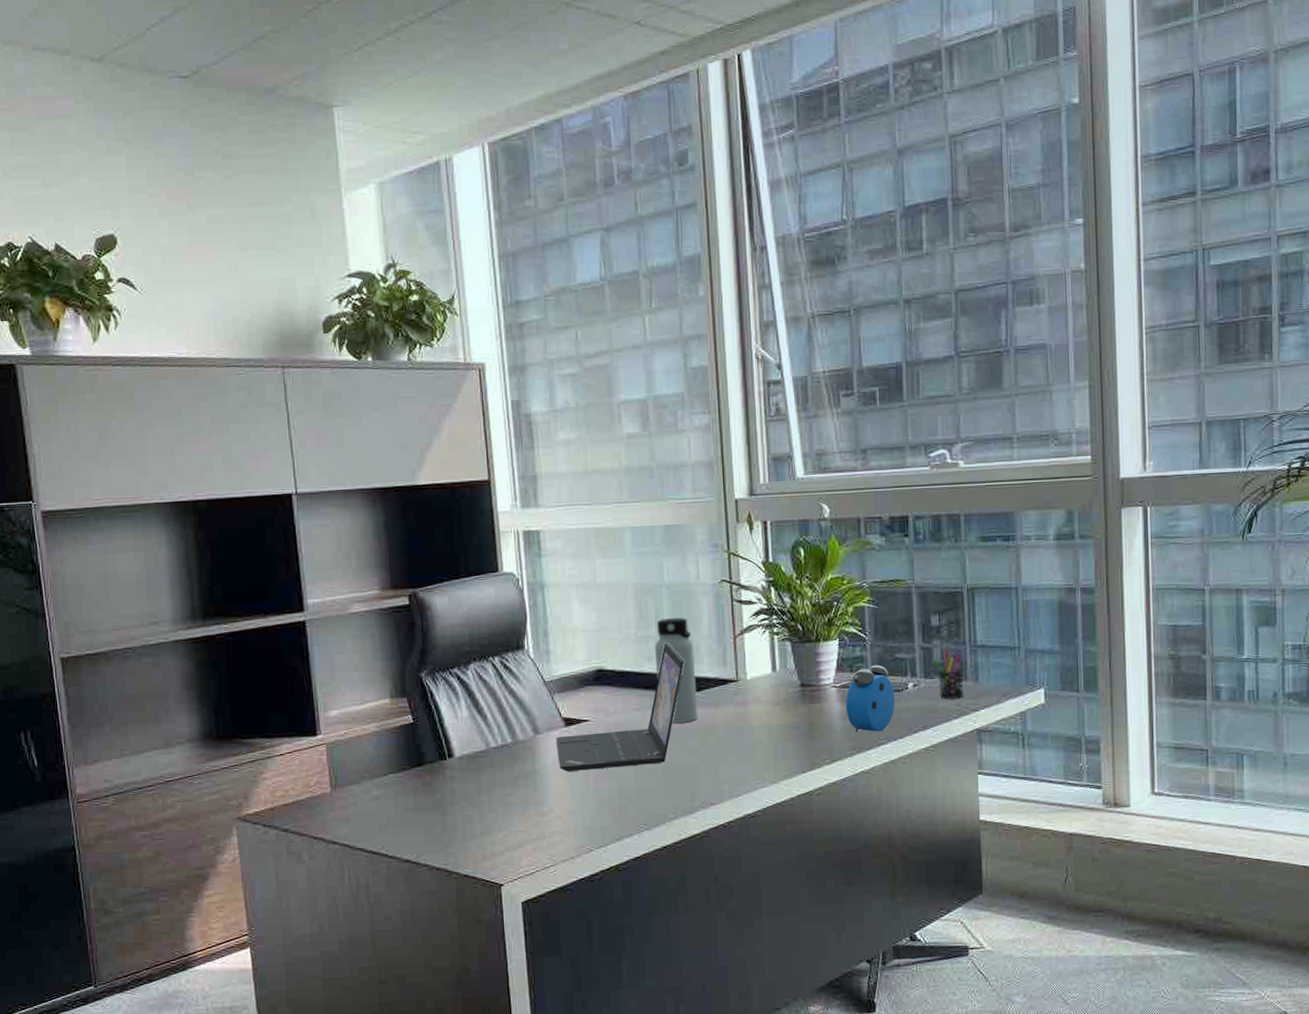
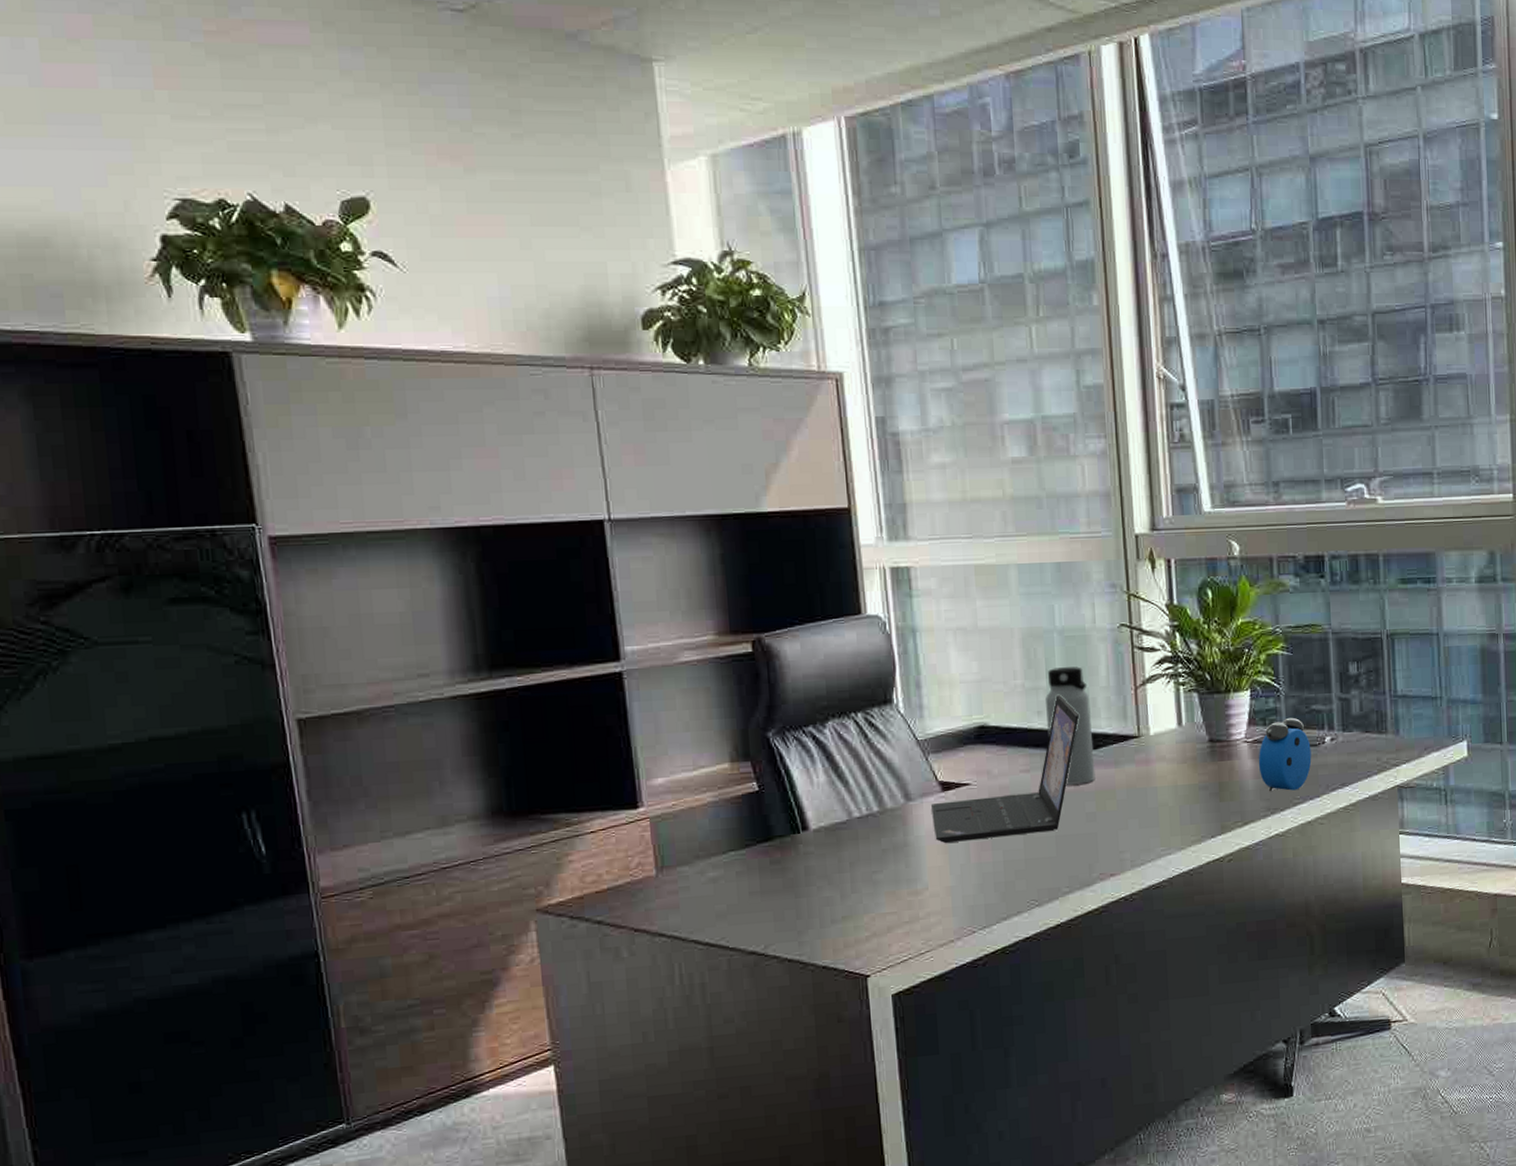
pen holder: present [932,649,963,700] -> none [1350,700,1383,755]

